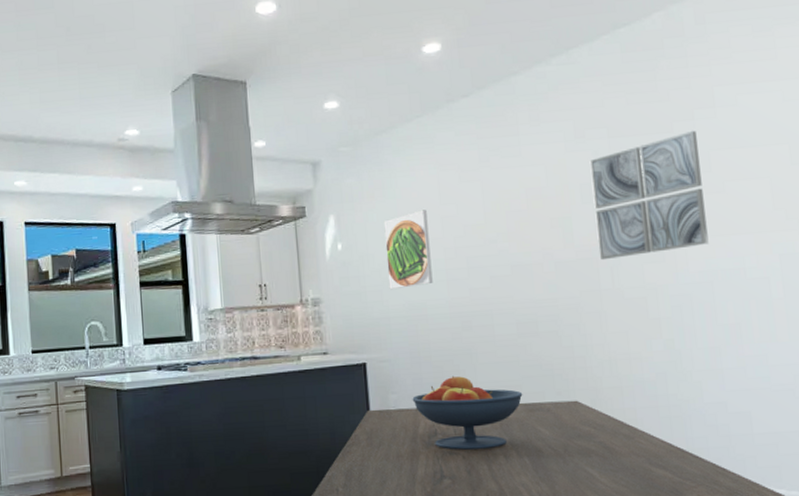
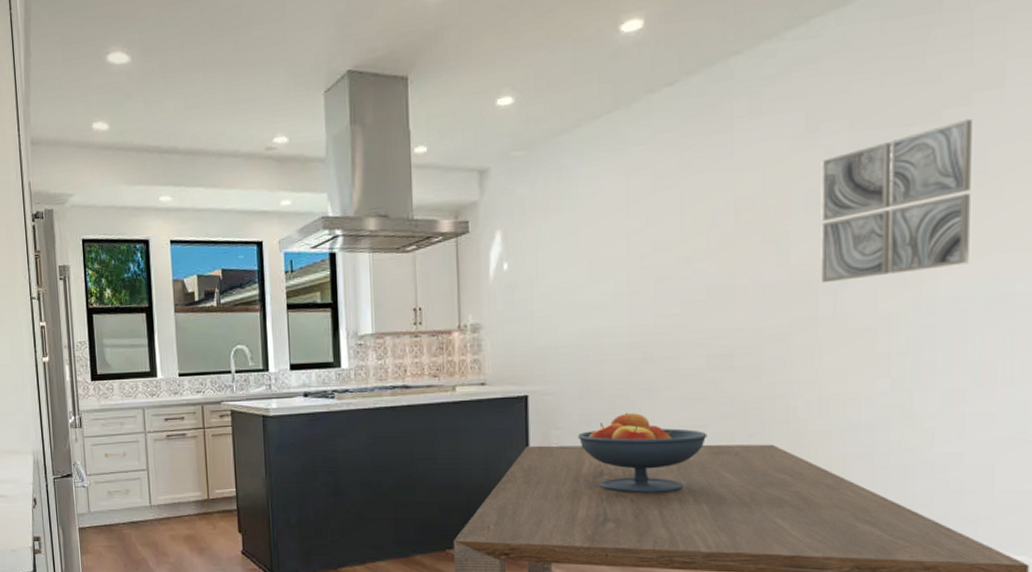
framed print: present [383,209,433,290] -> none [558,223,612,316]

